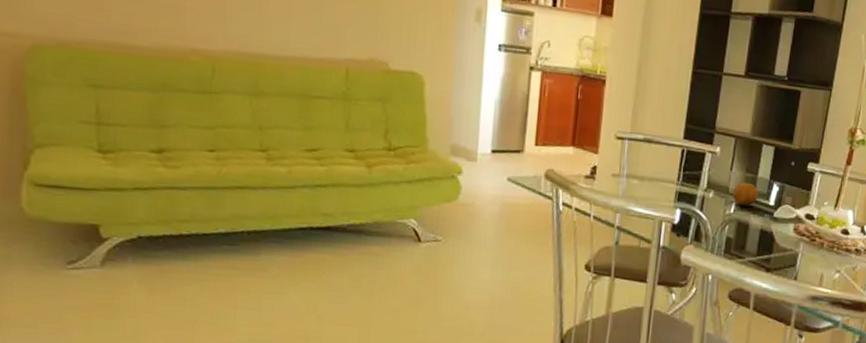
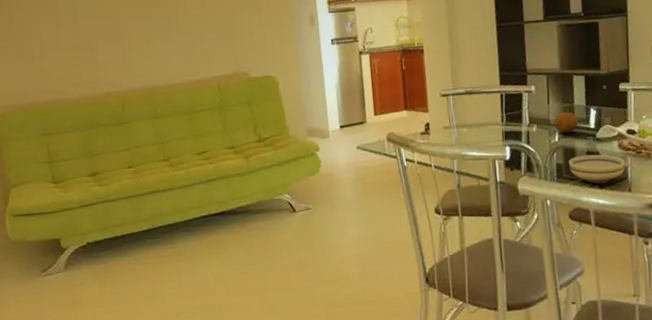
bowl: none [739,232,798,266] -> present [569,154,626,184]

